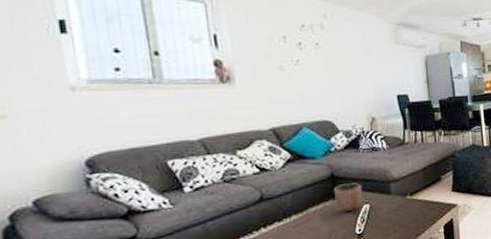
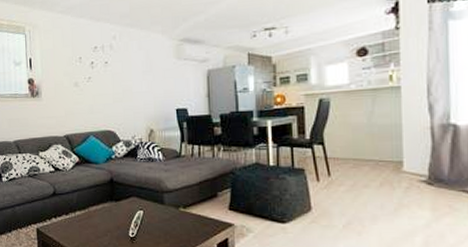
decorative bowl: present [334,182,362,212] -> none [112,189,137,215]

